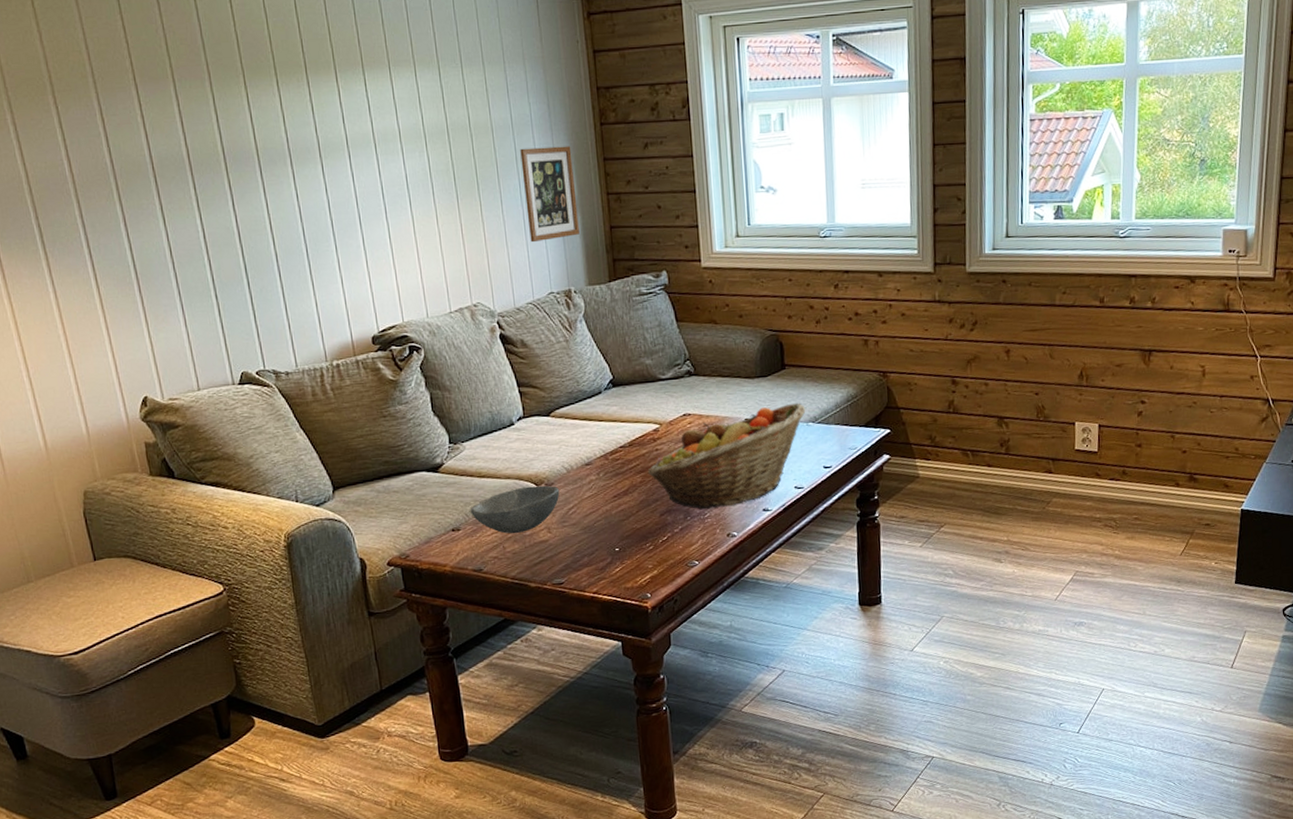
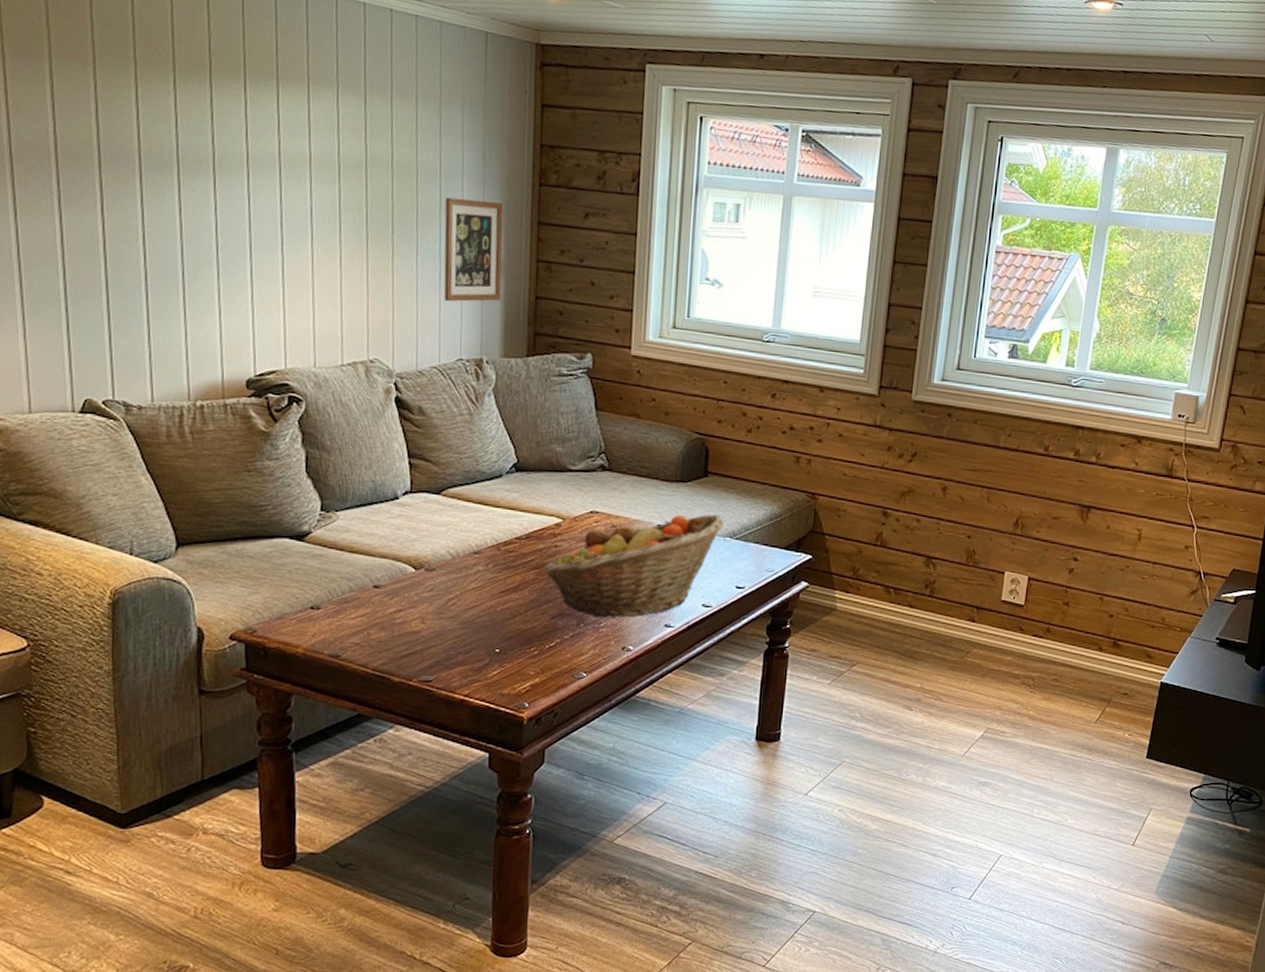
bowl: present [470,485,560,534] -> none [334,569,441,620]

